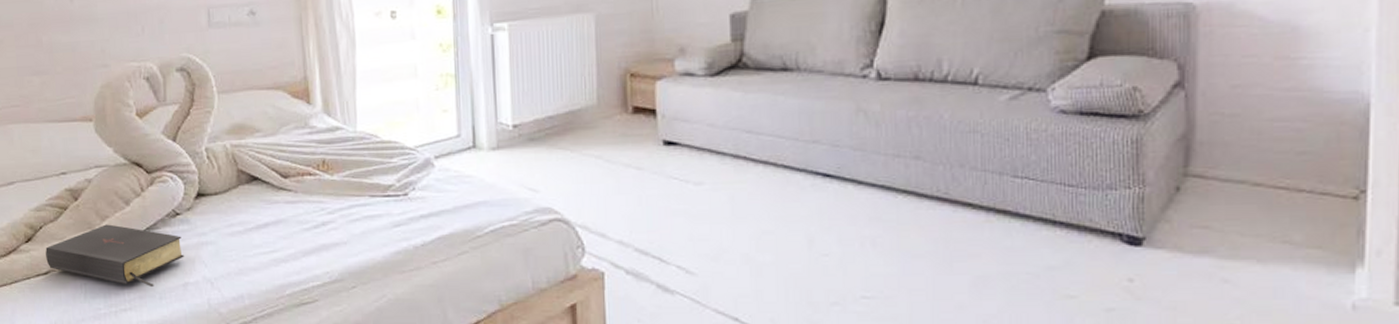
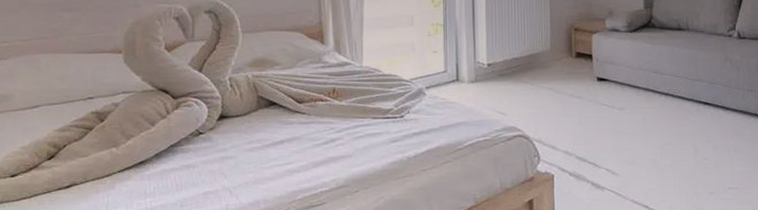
bible: present [45,224,184,286] -> none [68,142,205,196]

